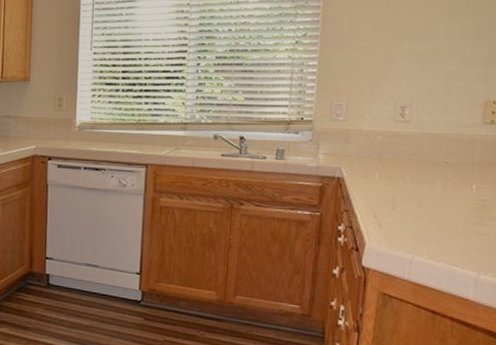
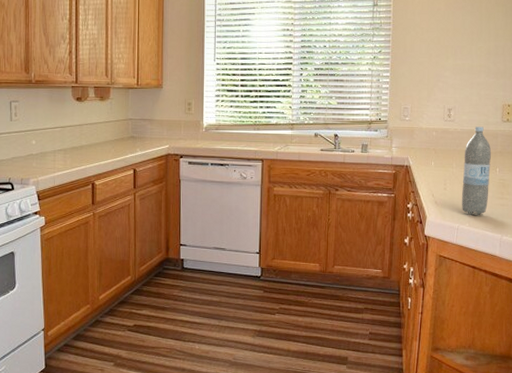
water bottle: none [418,129,466,245] -> present [462,126,492,215]

